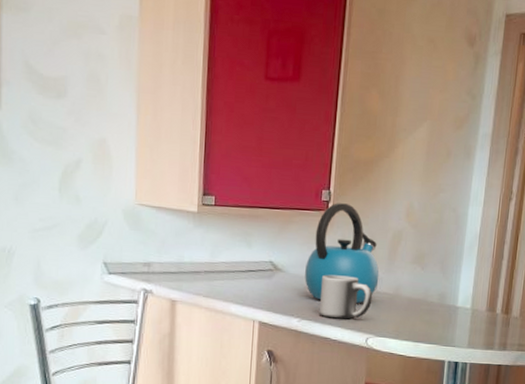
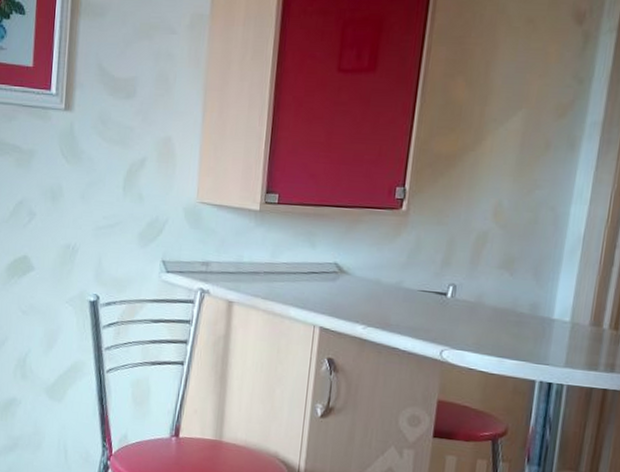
kettle: present [305,203,380,303] -> none [372,201,459,311]
mug: present [320,274,373,320] -> none [388,278,451,329]

